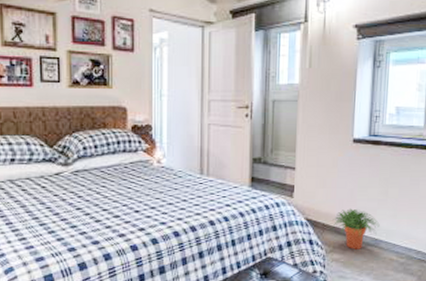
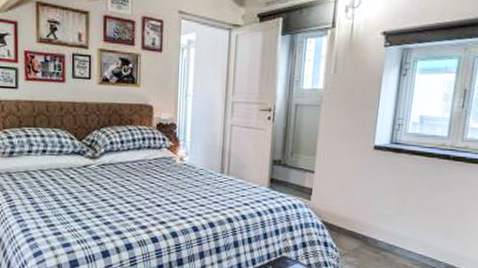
potted plant: present [332,208,380,249] -> none [348,213,396,254]

